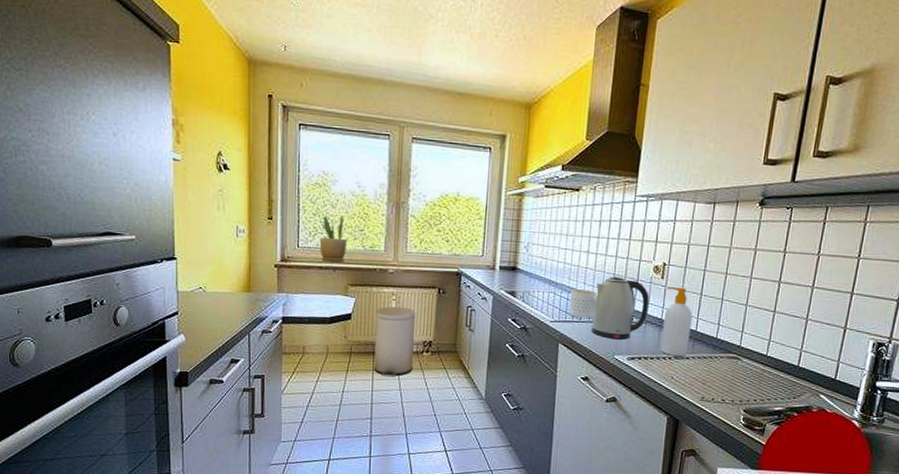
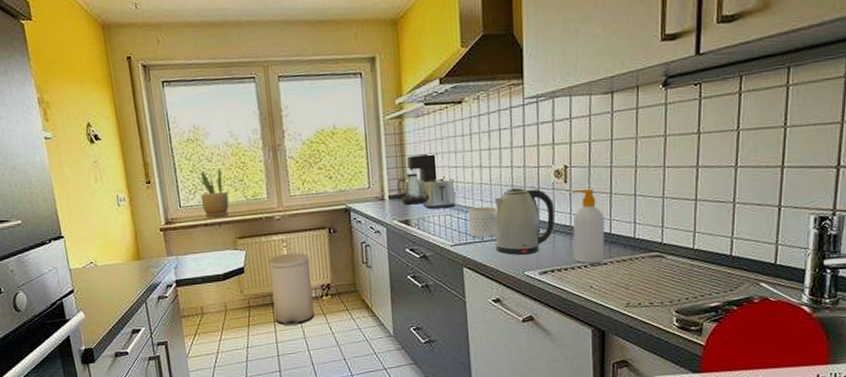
coffee maker: none [509,232,550,279] -> present [397,153,437,205]
toaster: none [531,256,563,287] -> present [422,178,456,209]

